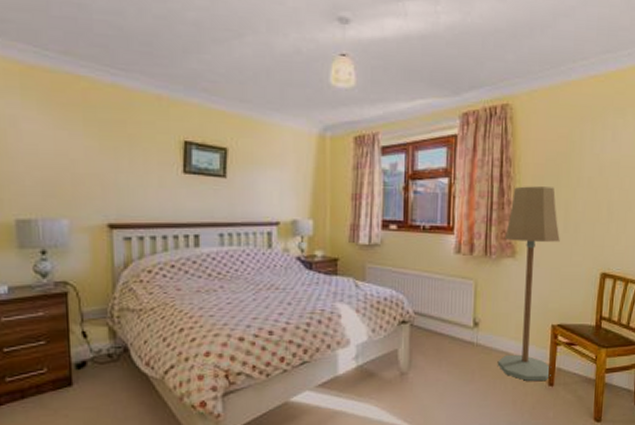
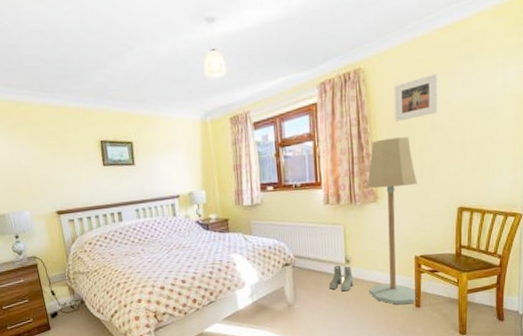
boots: none [452,327,482,361] -> present [329,265,354,292]
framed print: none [541,122,590,169] -> present [394,72,438,122]

